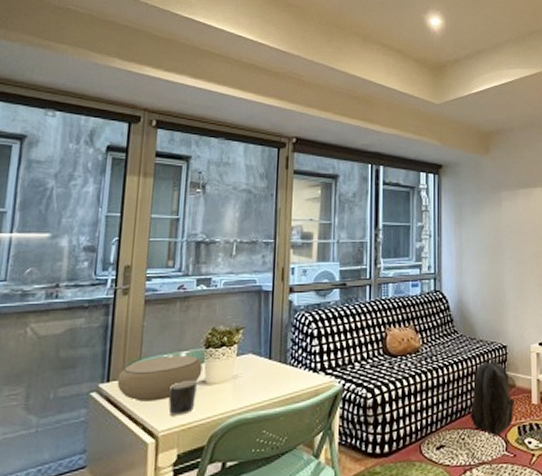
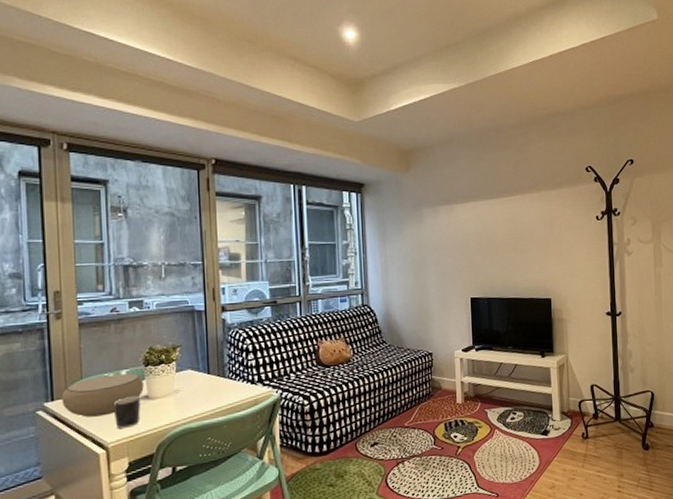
backpack: present [469,357,514,435] -> none [399,364,441,432]

